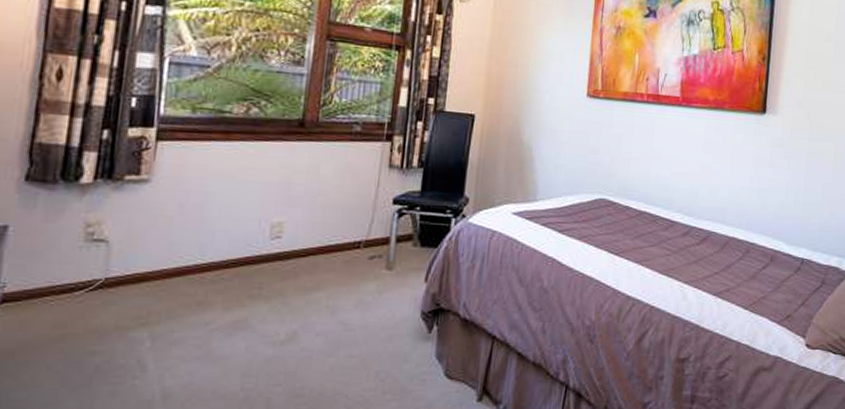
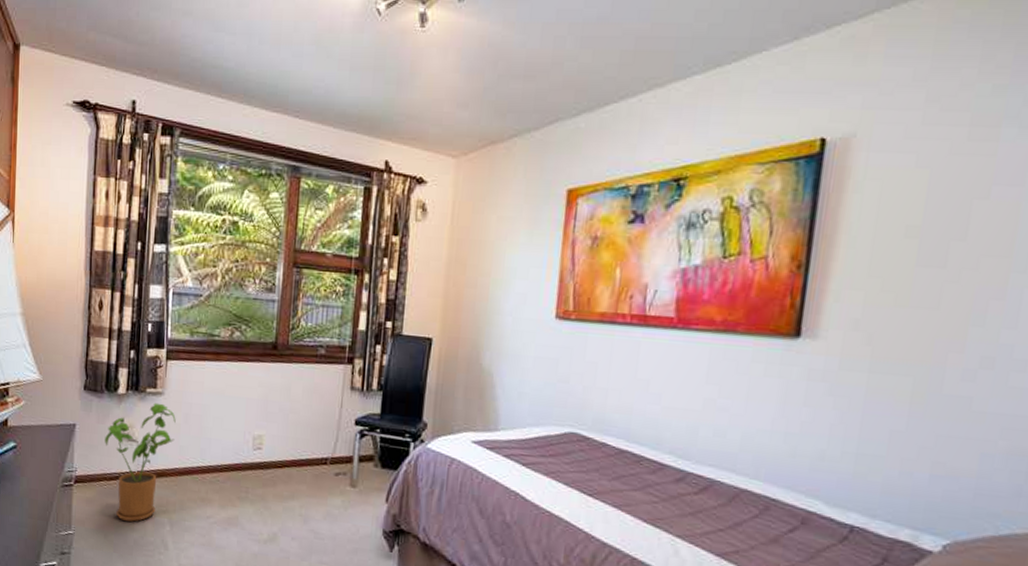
house plant: none [55,192,167,343] -> present [105,402,176,522]

